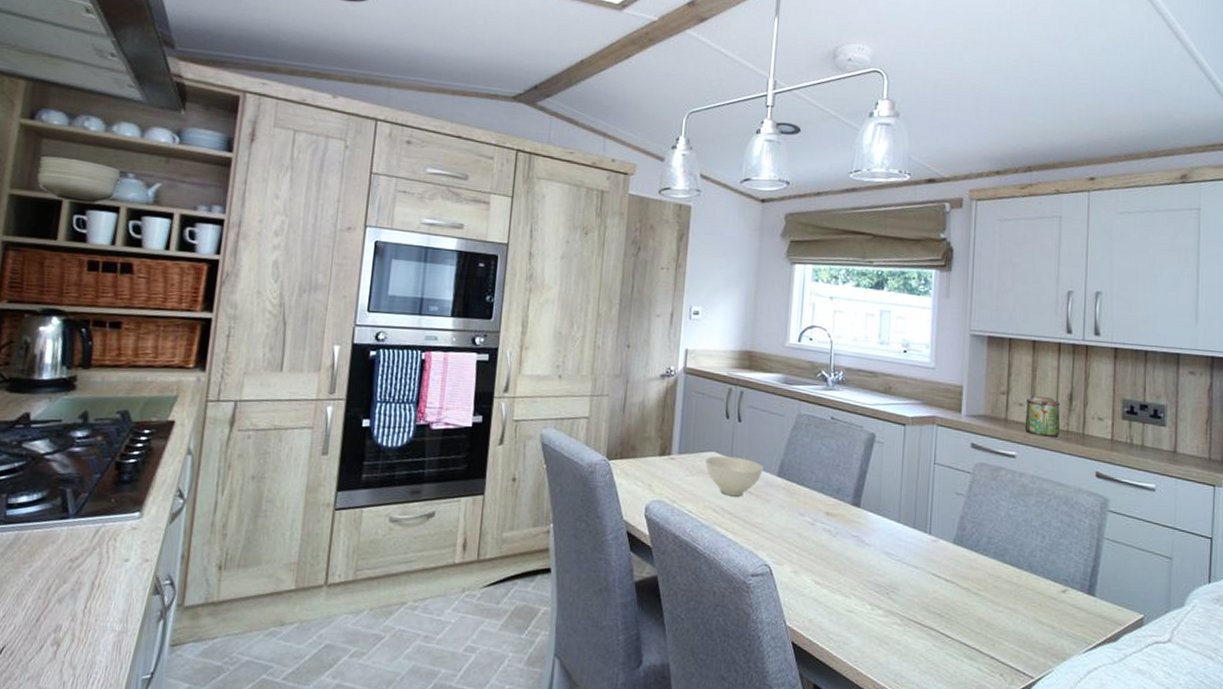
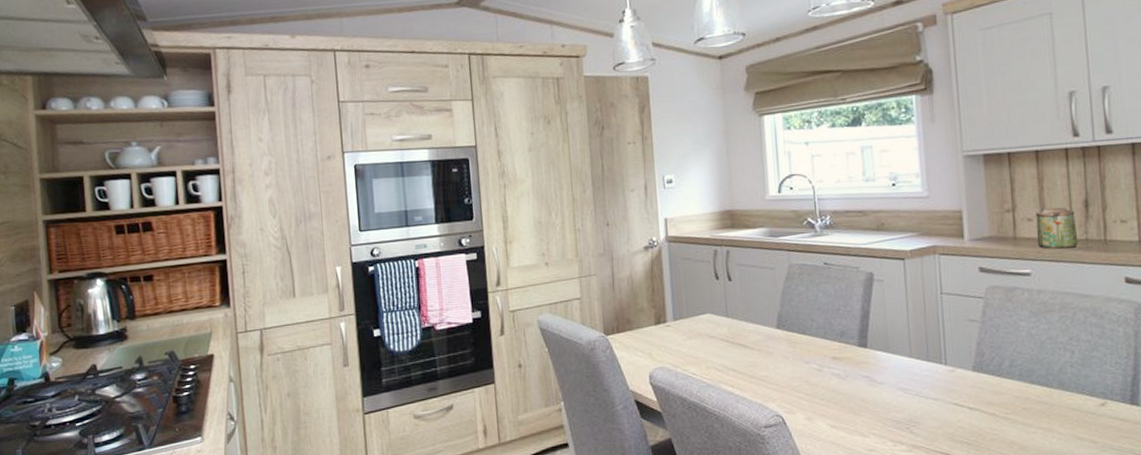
bowl: present [37,156,121,203] -> none [57,137,126,176]
bowl: present [705,455,765,497] -> none [701,315,762,354]

